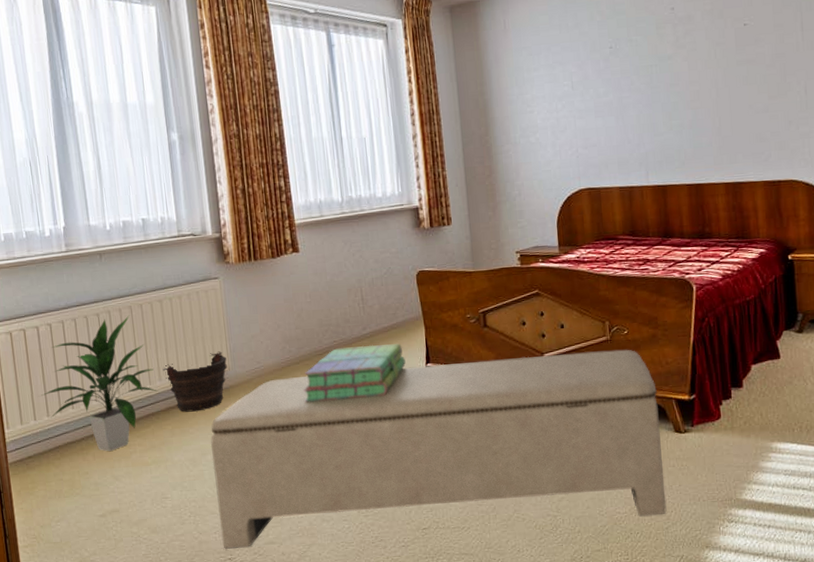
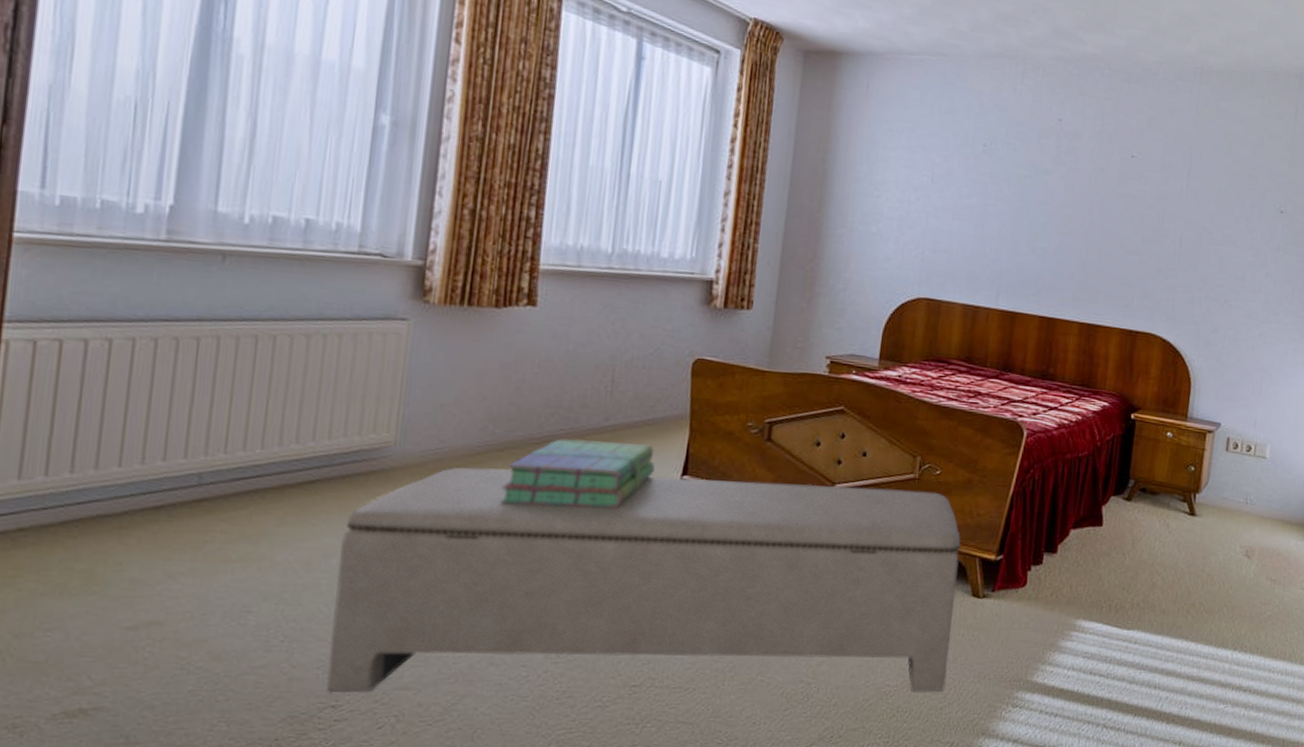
indoor plant: present [41,315,157,451] -> none [67,346,273,535]
bucket: present [162,351,227,412] -> none [287,418,394,496]

